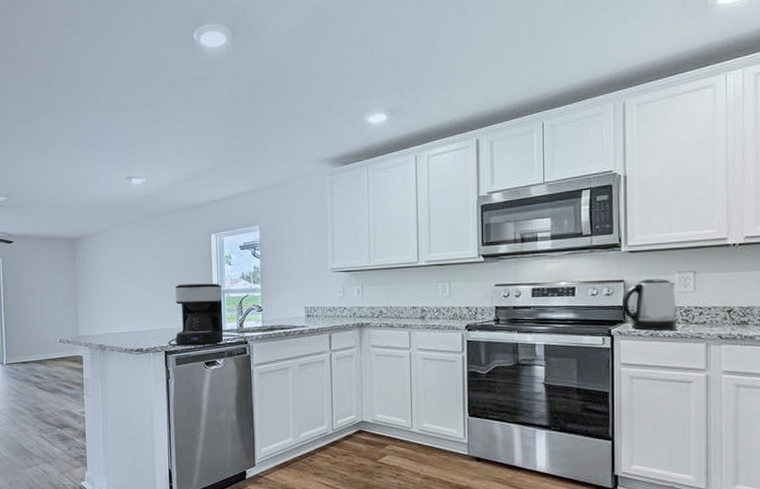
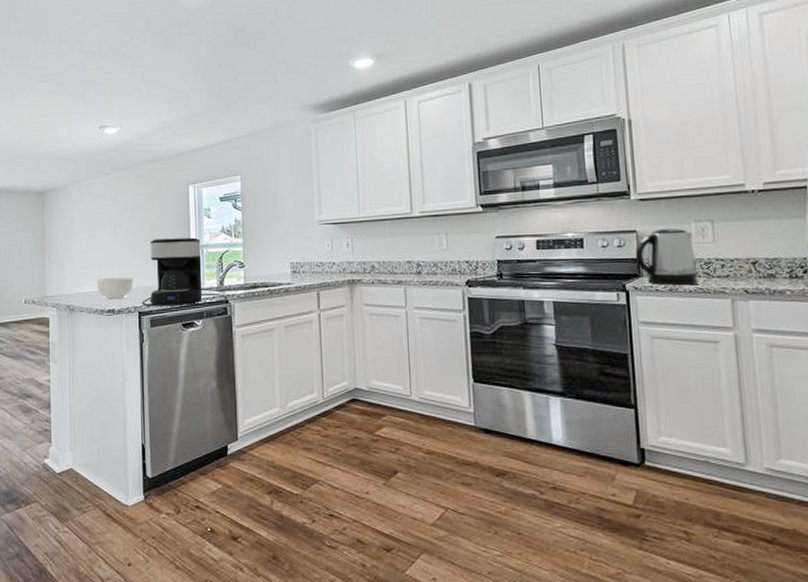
bowl: none [125,319,160,339] -> present [96,277,134,299]

